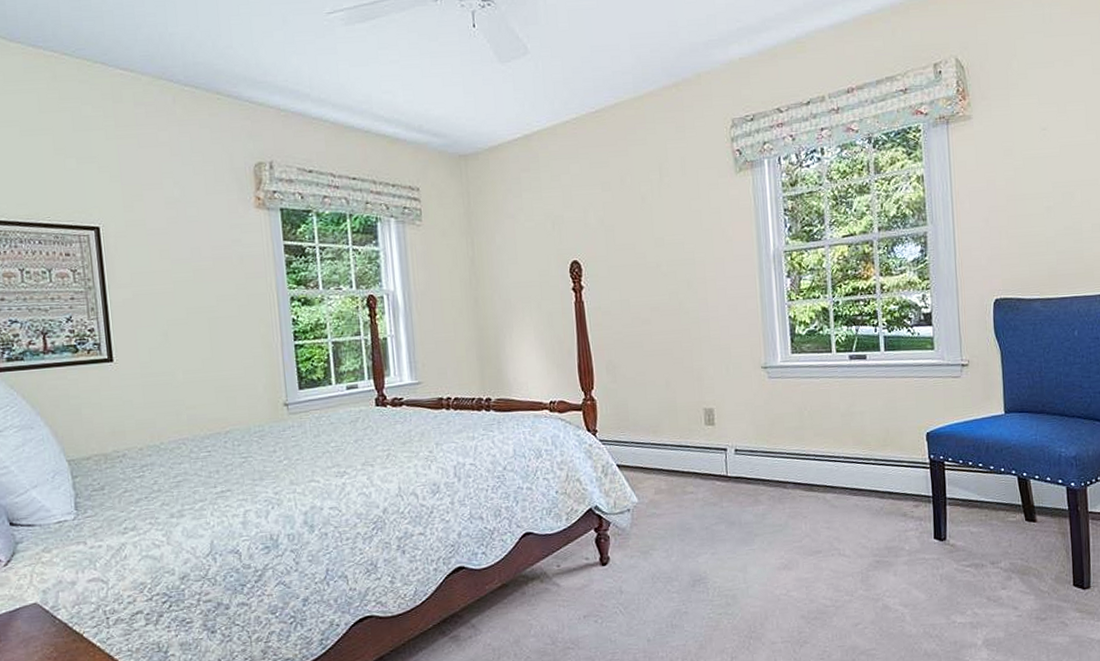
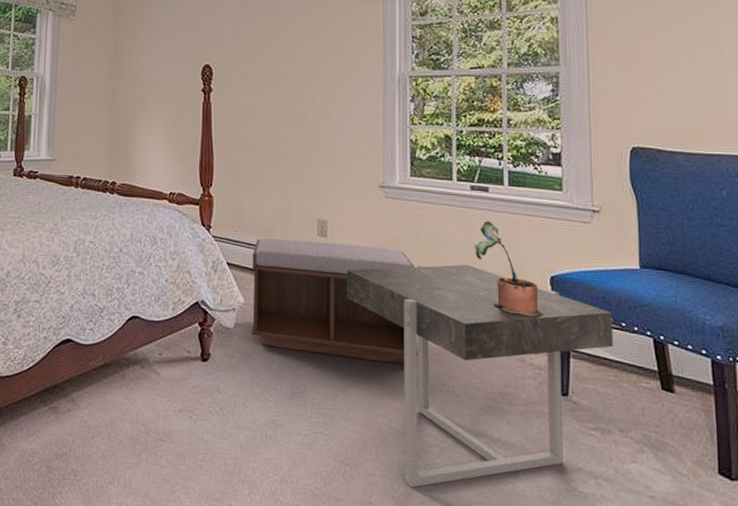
bench: none [642,426,809,541] -> present [251,238,418,364]
side table: none [736,432,984,648] -> present [346,264,614,488]
potted plant: none [855,387,922,473] -> present [473,220,544,317]

